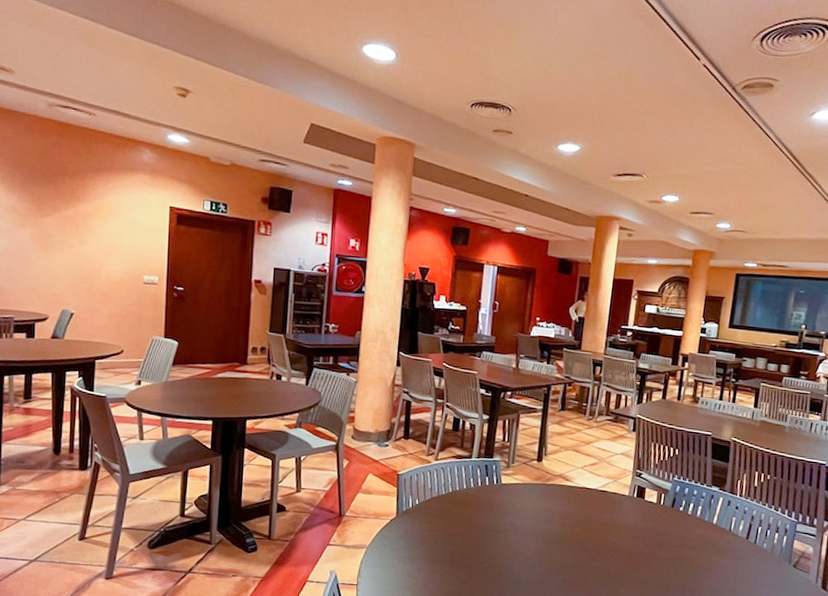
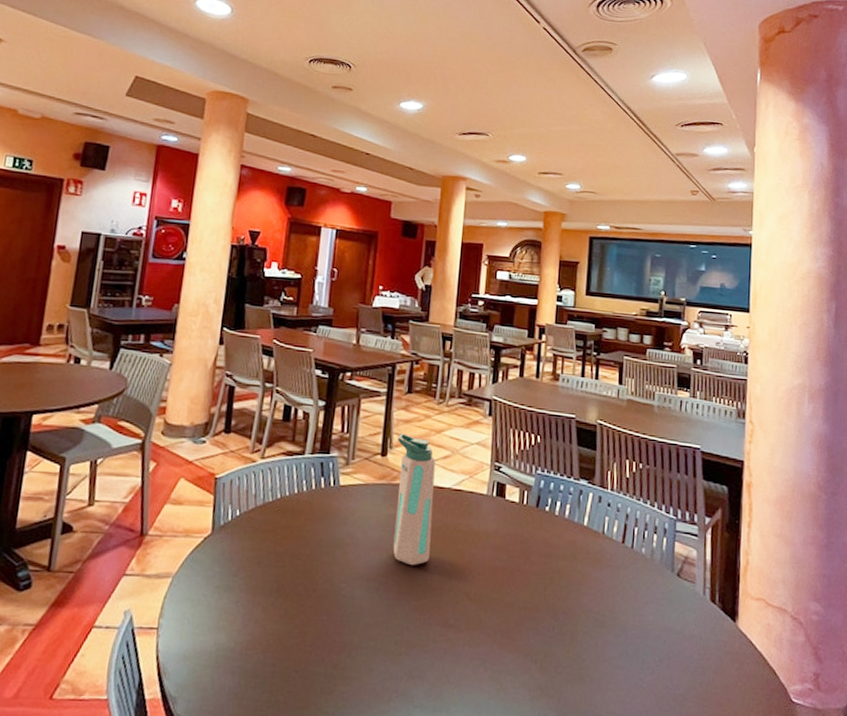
water bottle: none [546,444,585,549] -> present [393,433,436,566]

